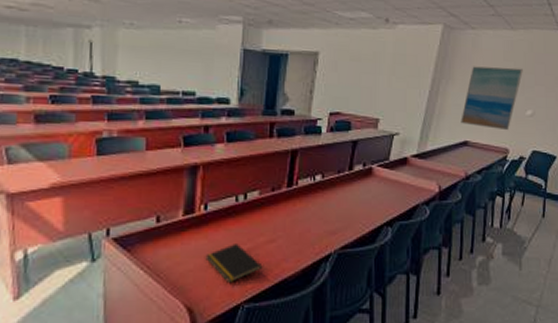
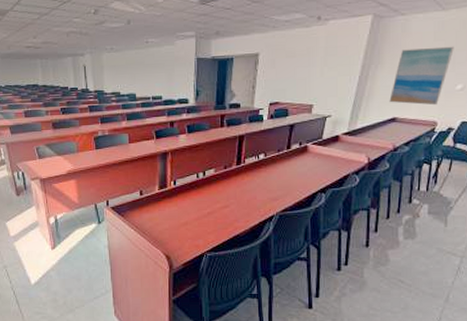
notepad: present [205,244,263,284] -> none [177,209,220,238]

